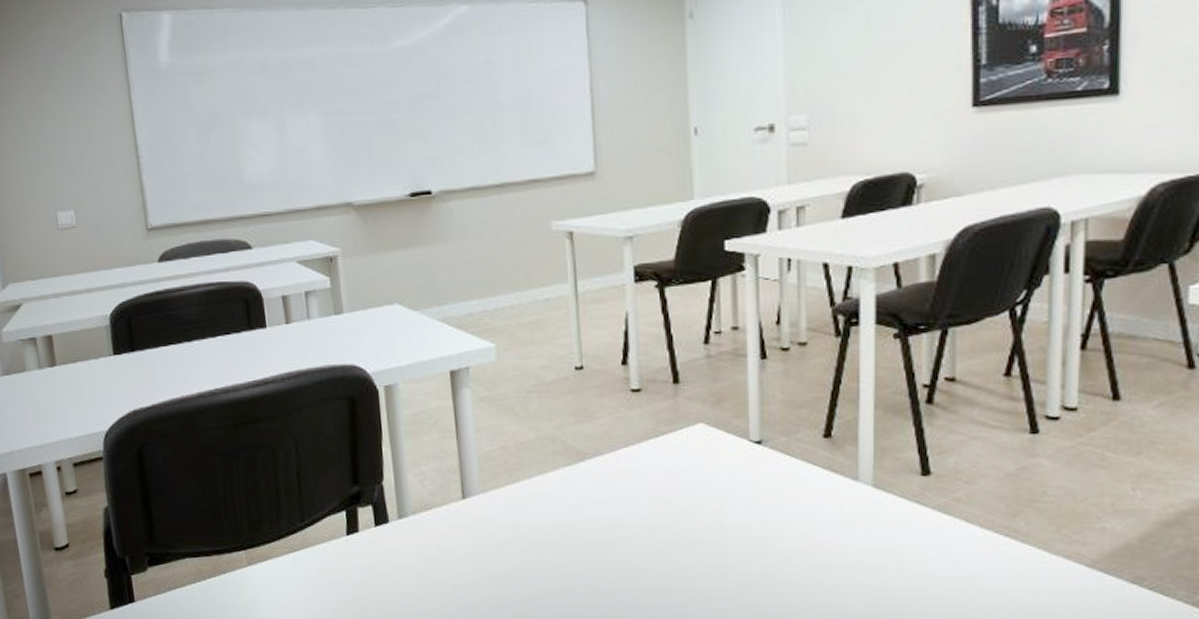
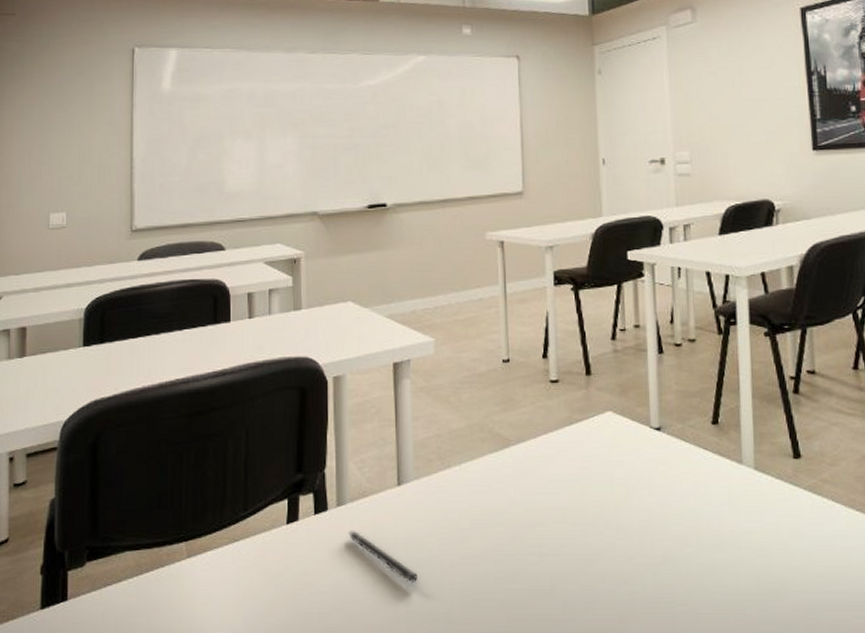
pen: none [412,543,489,596] -> present [348,531,418,584]

